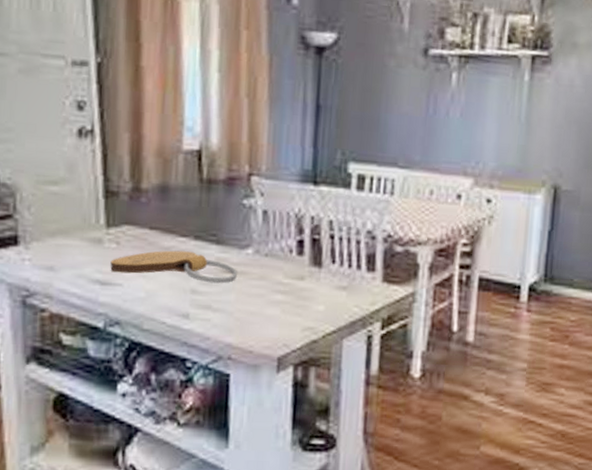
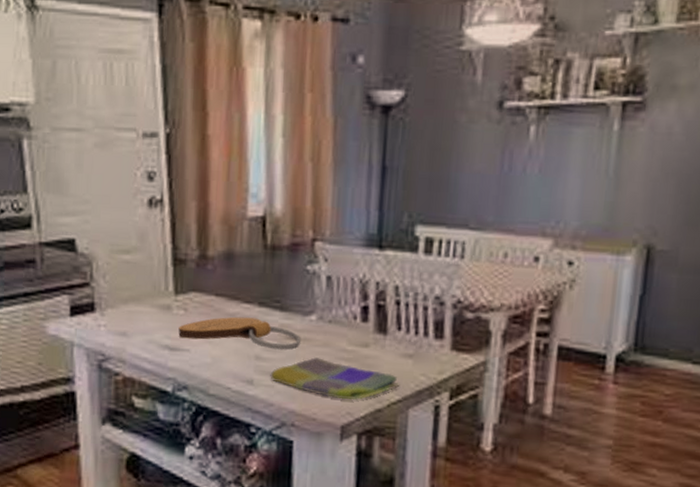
dish towel: none [206,290,335,331] -> present [270,357,400,400]

